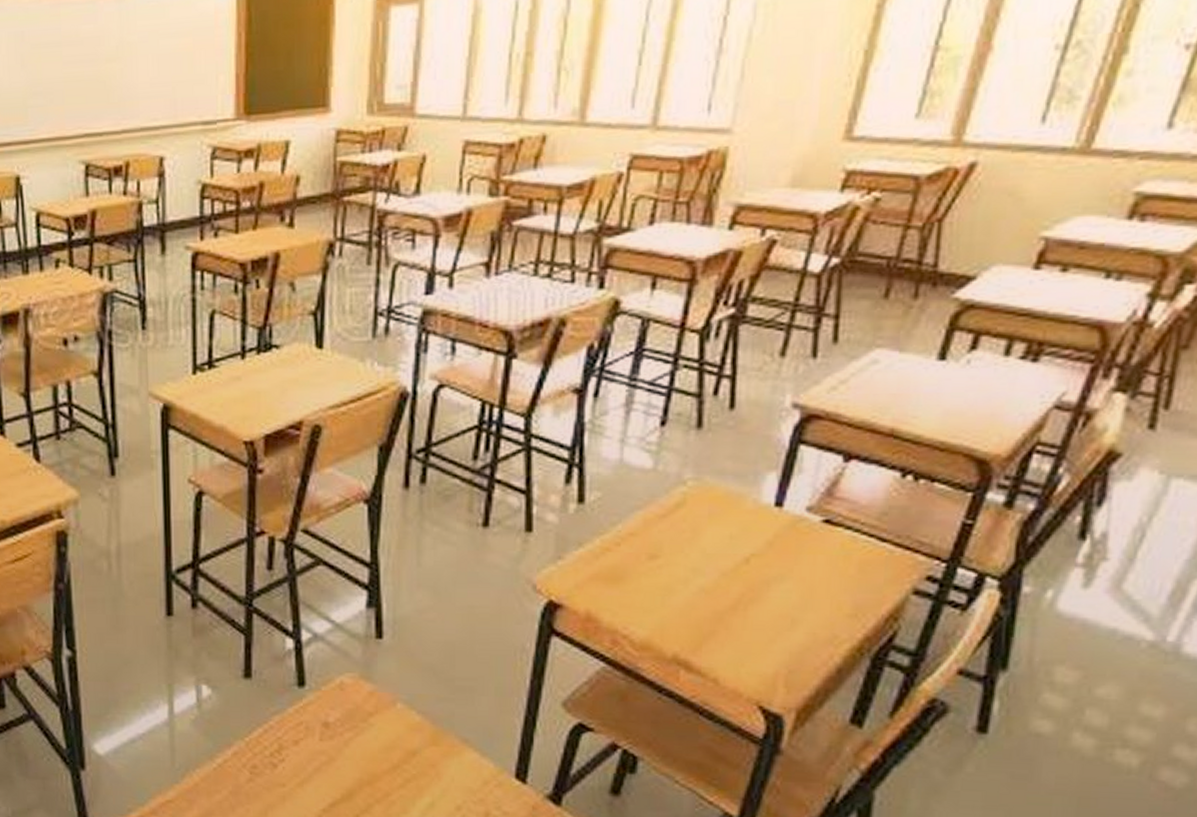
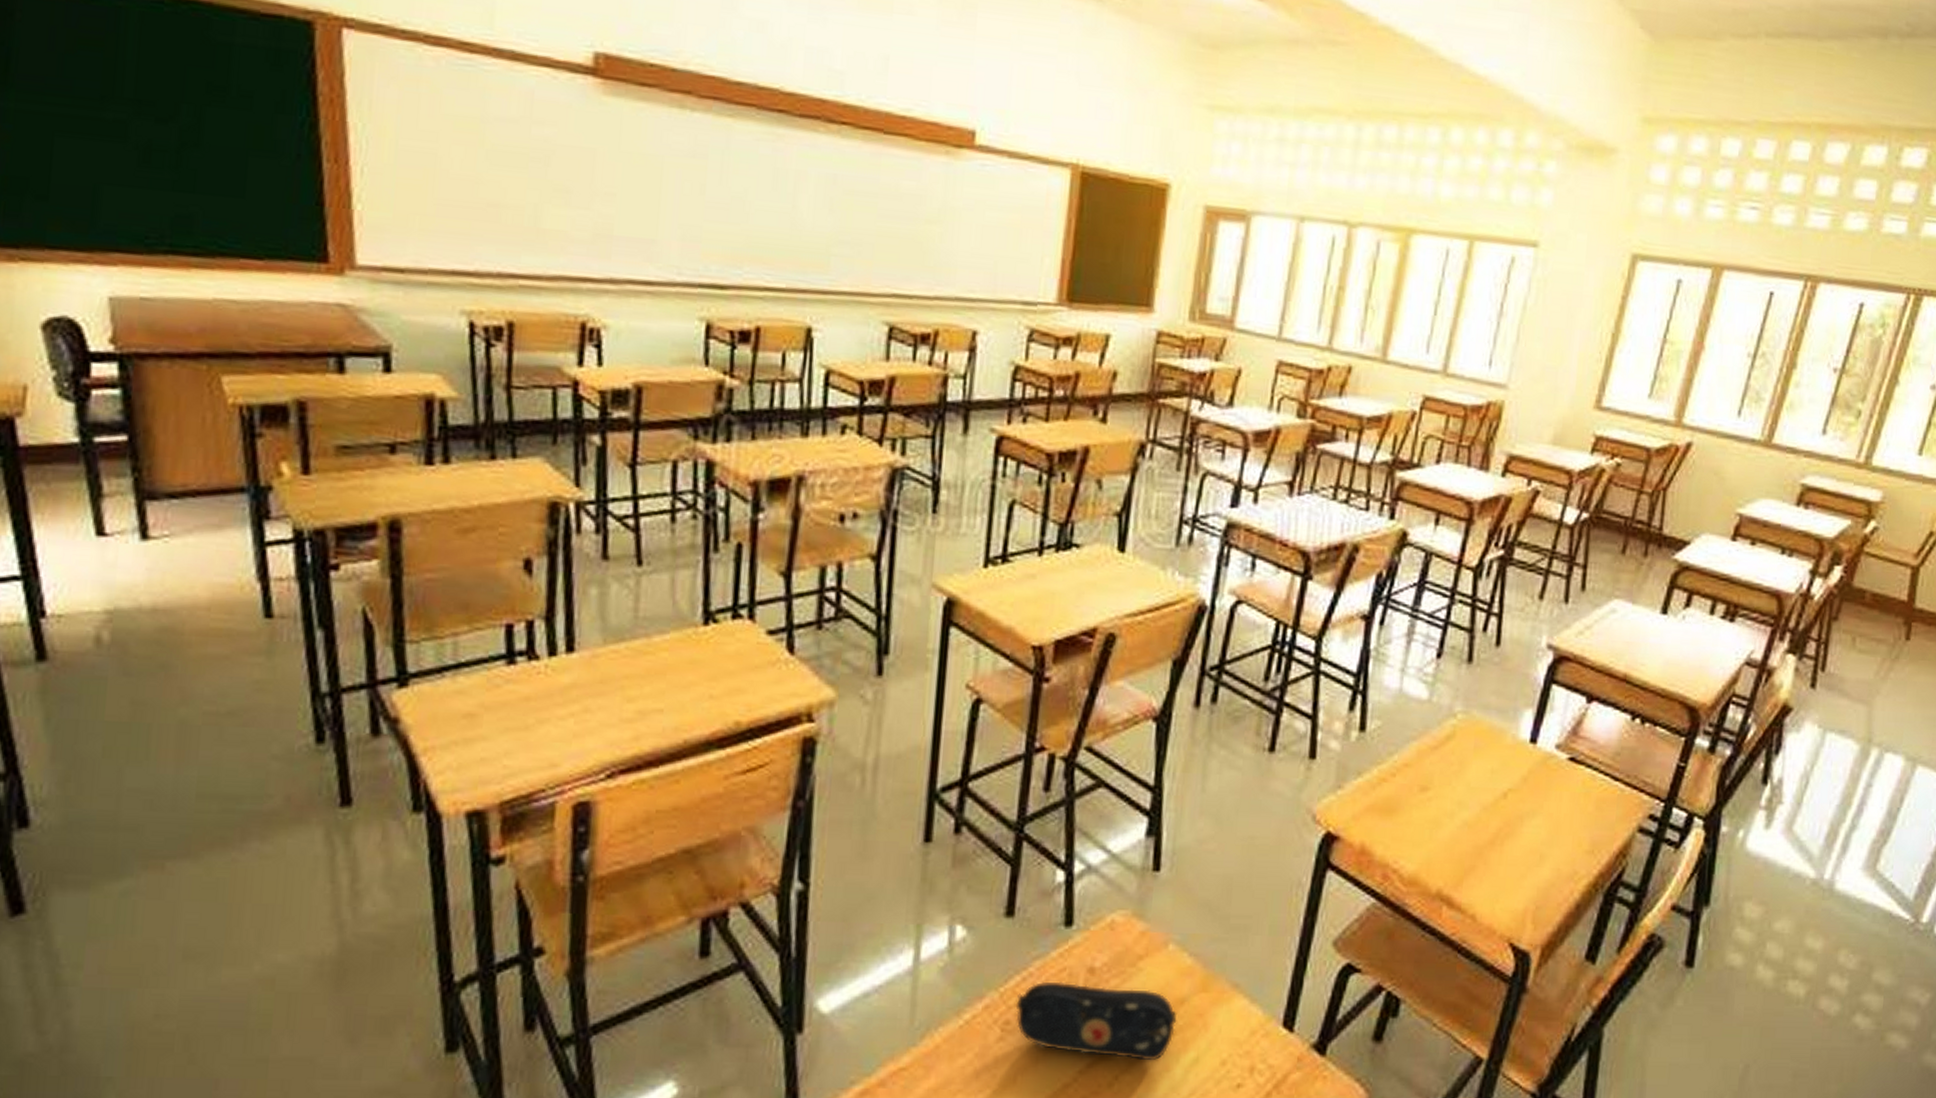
pencil case: none [260,733,410,804] -> present [1015,981,1178,1061]

